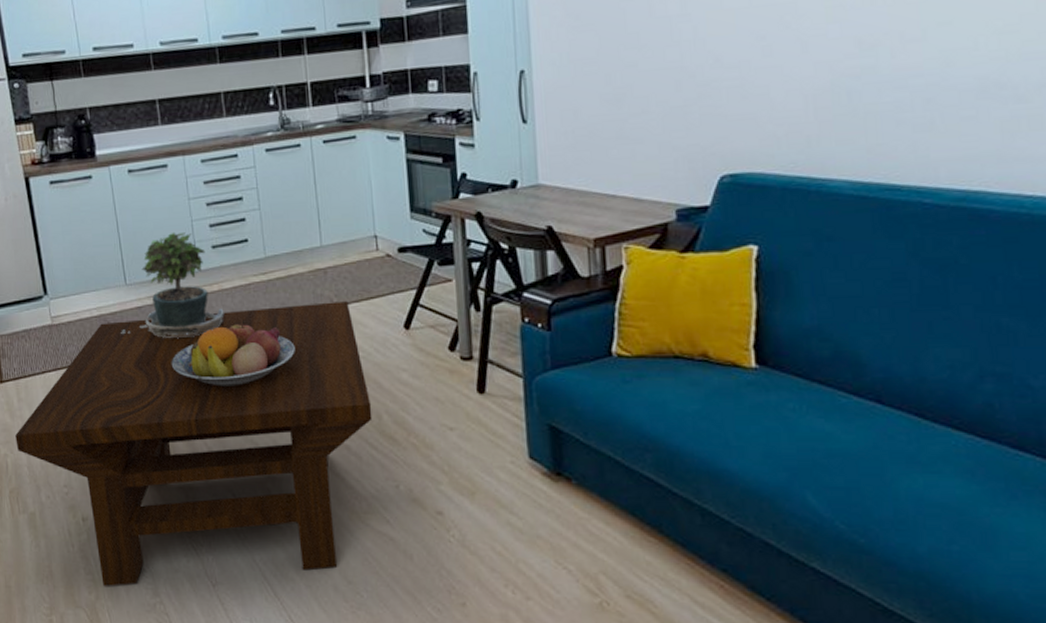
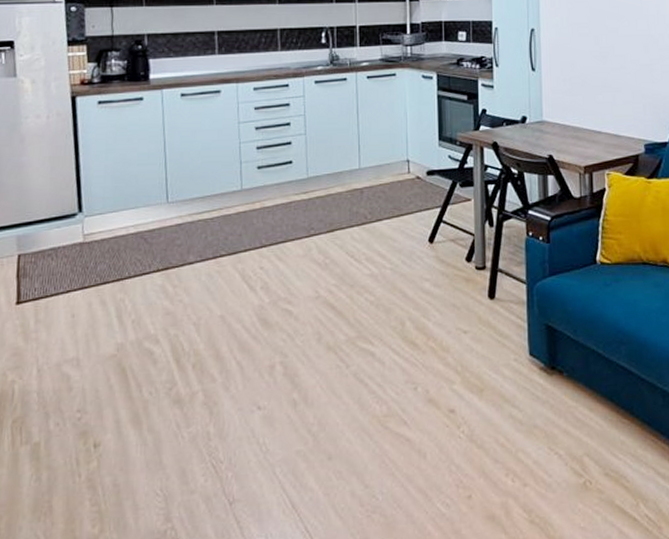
coffee table: present [15,301,373,586] -> none [27,218,396,517]
potted plant: present [121,232,224,339] -> none [157,152,264,255]
fruit bowl: present [171,320,295,387] -> none [206,236,329,300]

